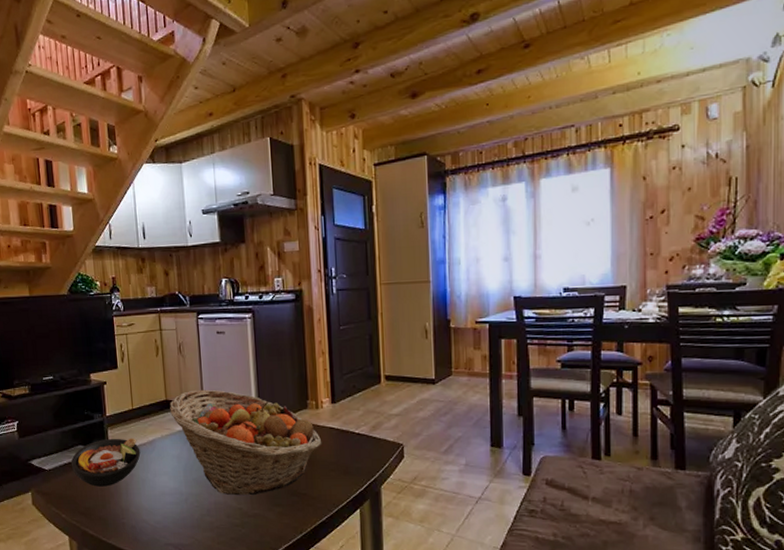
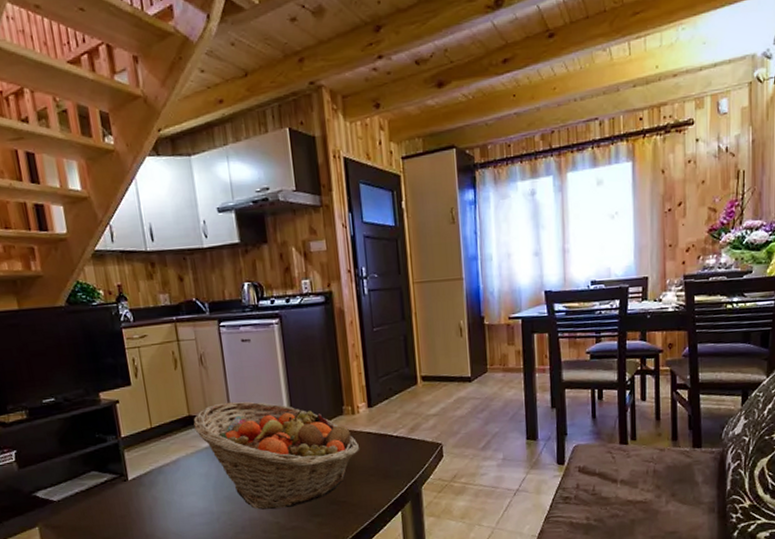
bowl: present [70,438,141,487] -> none [83,458,164,514]

